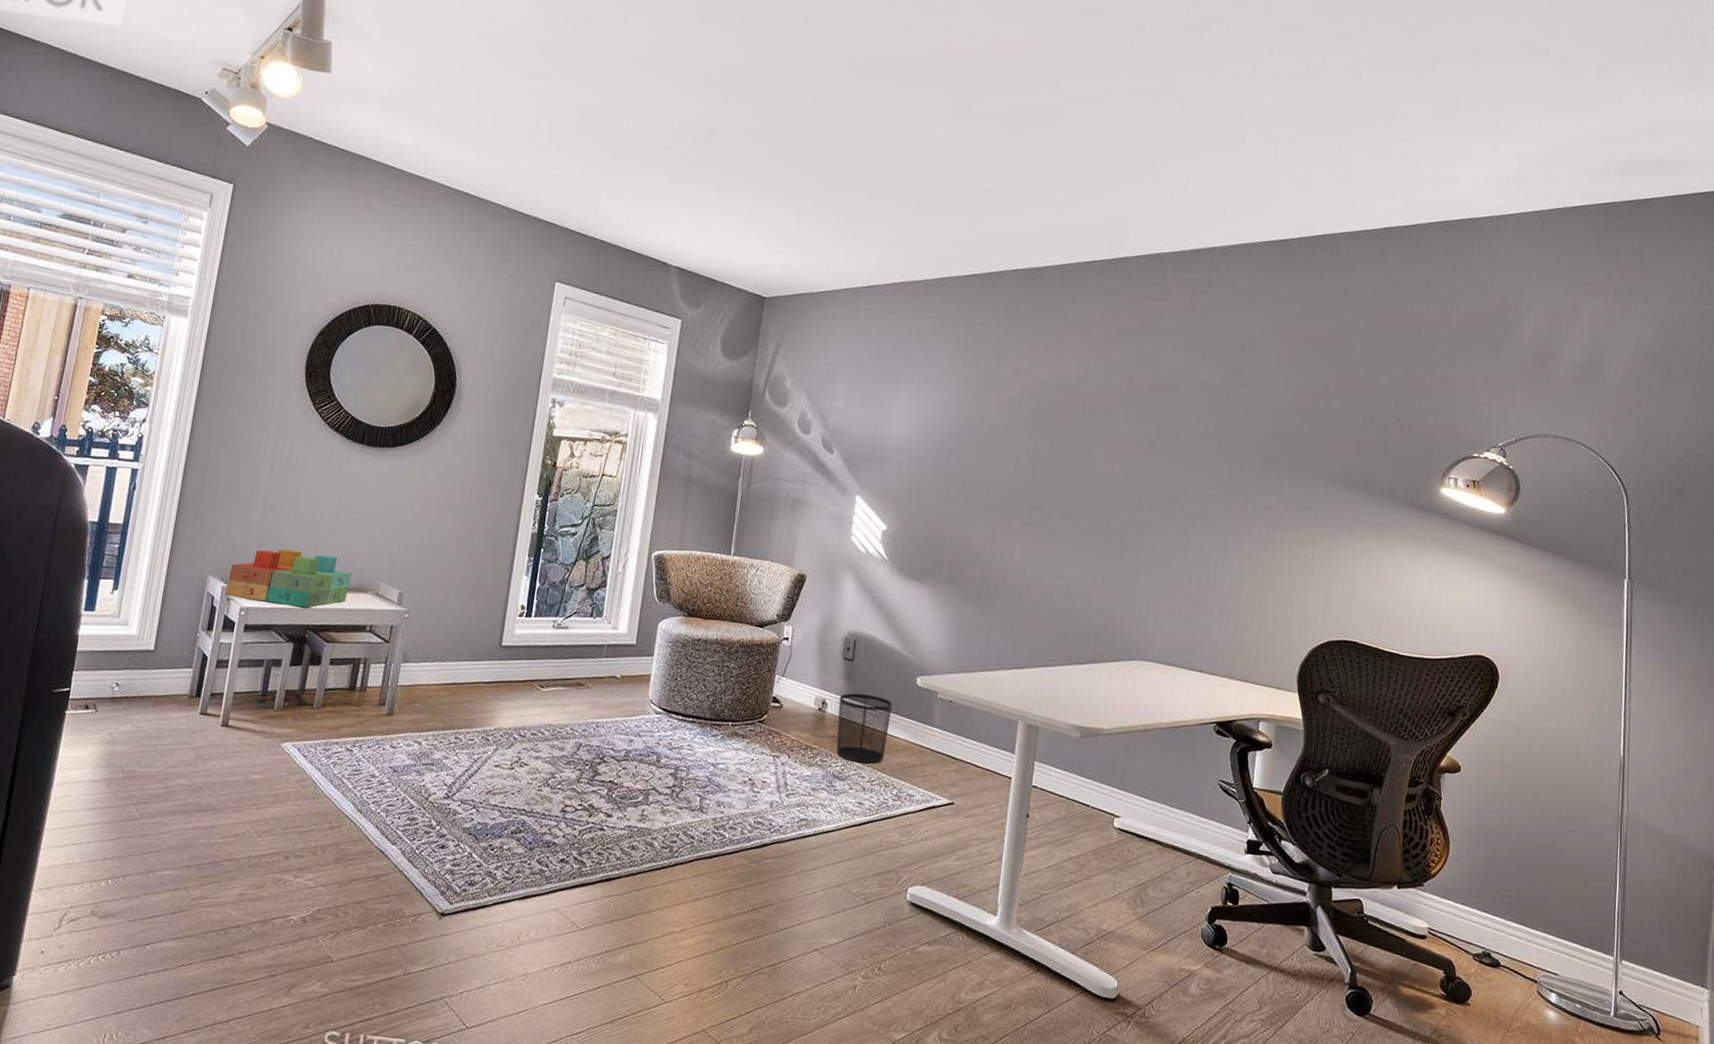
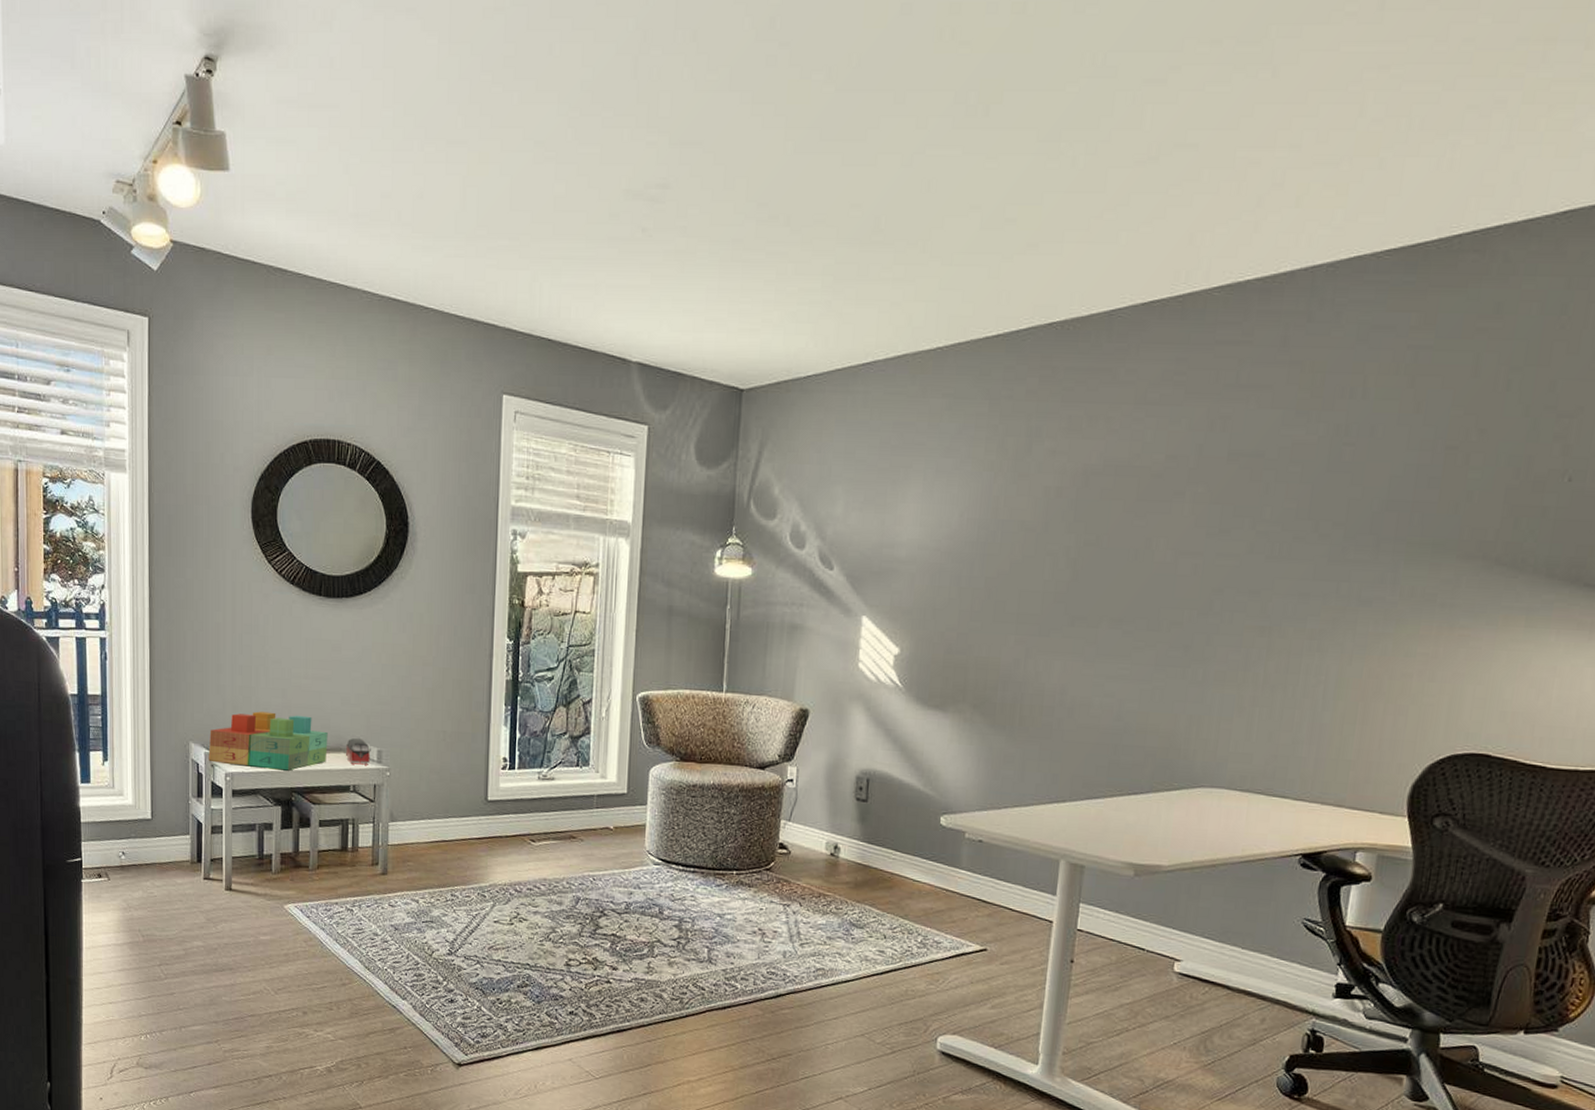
toy car: none [366,579,393,606] -> present [345,738,371,765]
waste bin: present [836,693,892,764] -> none [852,836,913,910]

